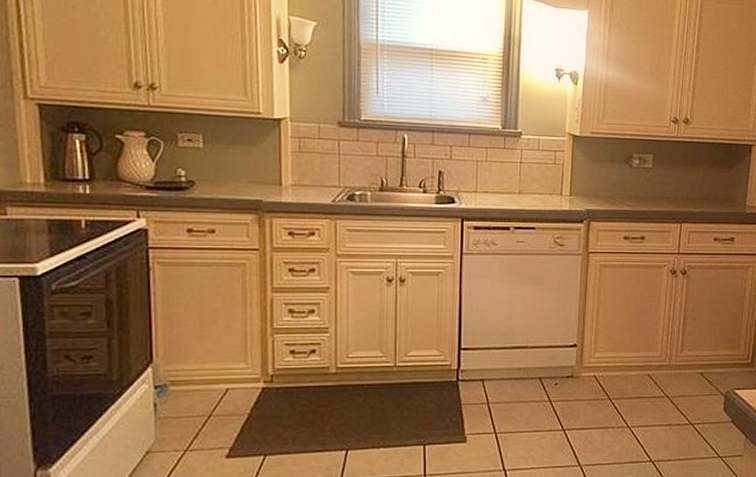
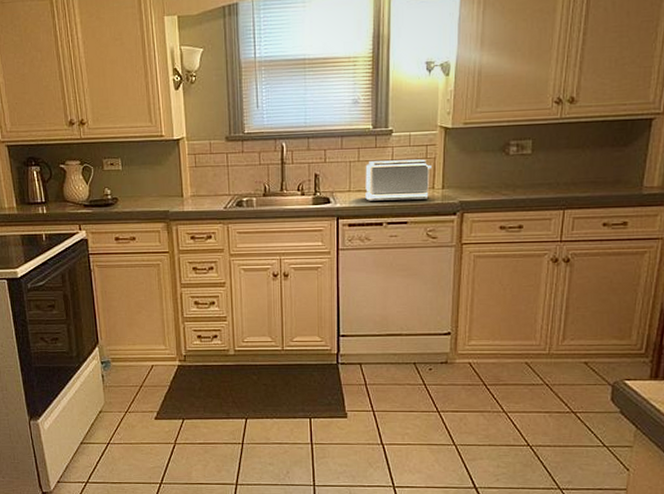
toaster: none [492,162,560,205] -> present [365,159,432,201]

